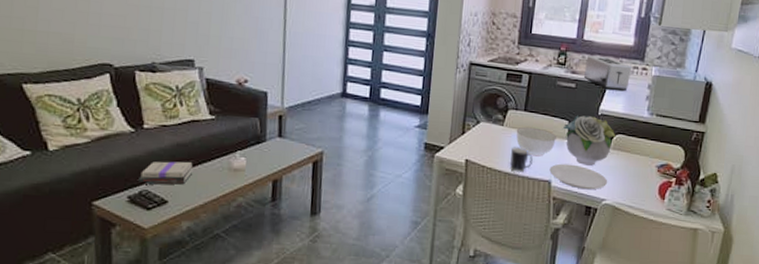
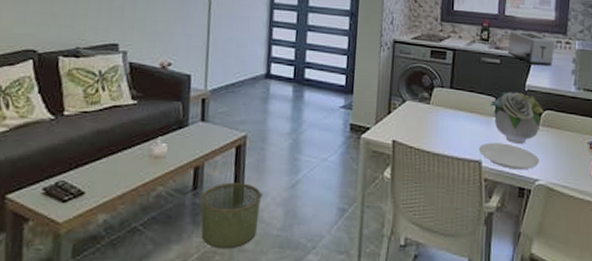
books: present [138,161,193,185] -> none [55,149,113,175]
basket: none [278,195,339,256] -> present [199,182,263,249]
mug: present [510,147,533,173] -> none [438,126,461,153]
bowl: present [516,126,557,157] -> none [443,104,485,136]

